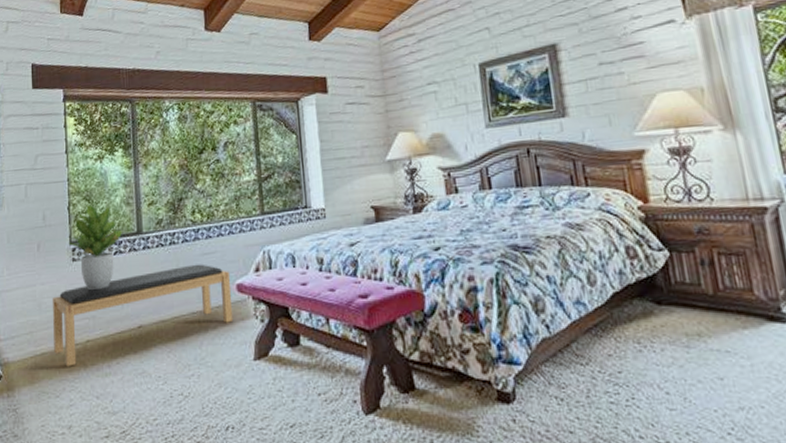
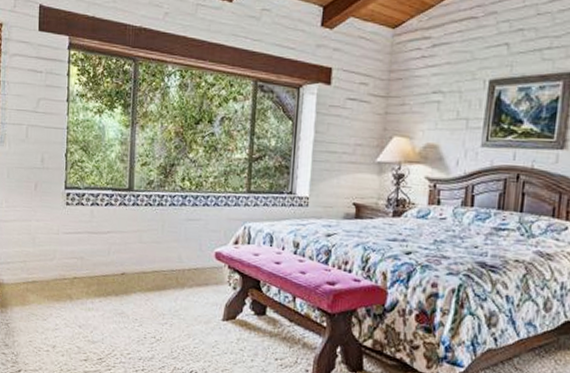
bench: present [52,264,234,367] -> none [44,227,211,297]
potted plant: present [68,205,123,290] -> none [63,155,116,235]

